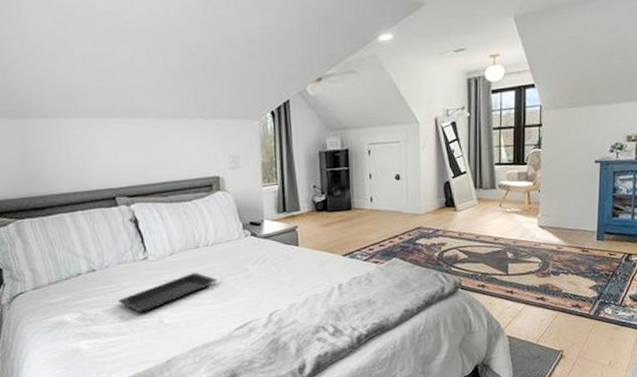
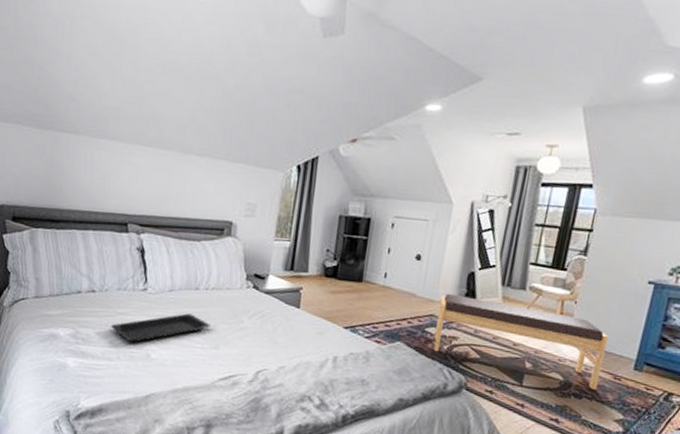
bench: none [424,204,572,265] -> present [433,293,609,390]

